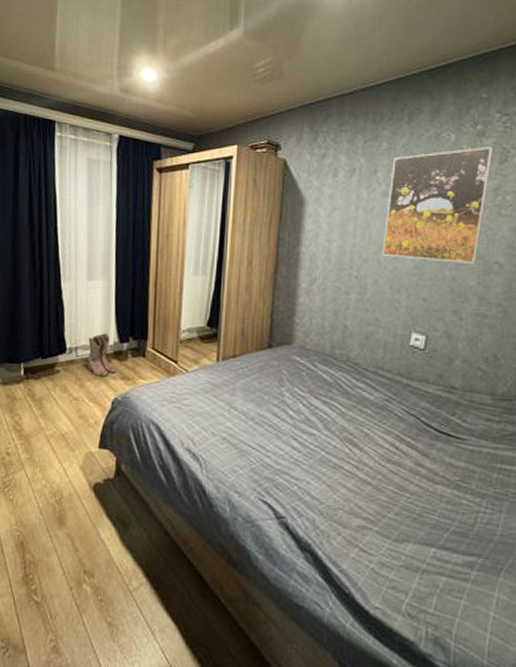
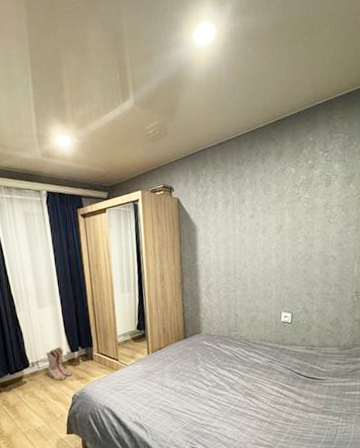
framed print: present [382,146,494,264] -> none [254,175,321,261]

